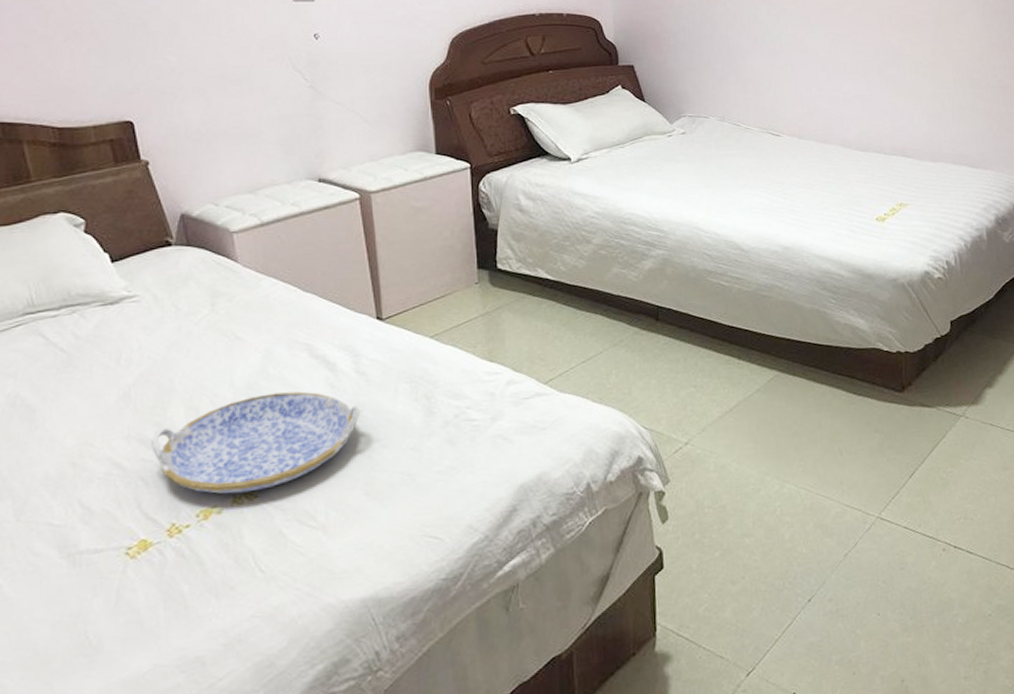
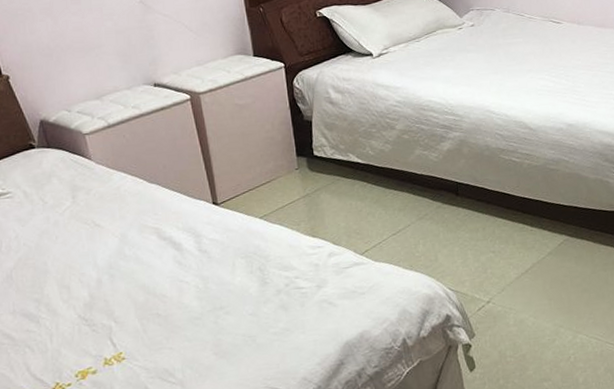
serving tray: present [151,391,361,495] -> none [33,268,206,358]

